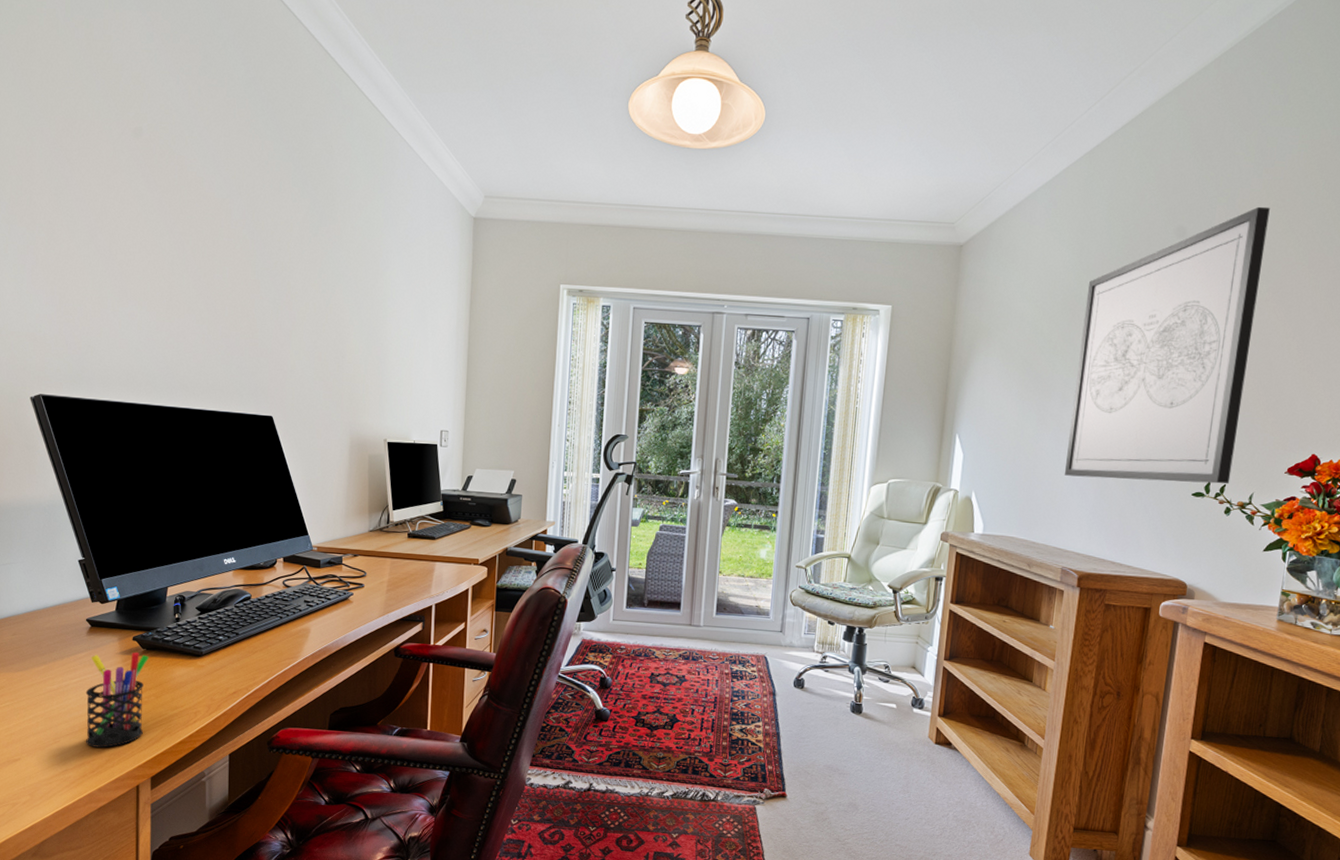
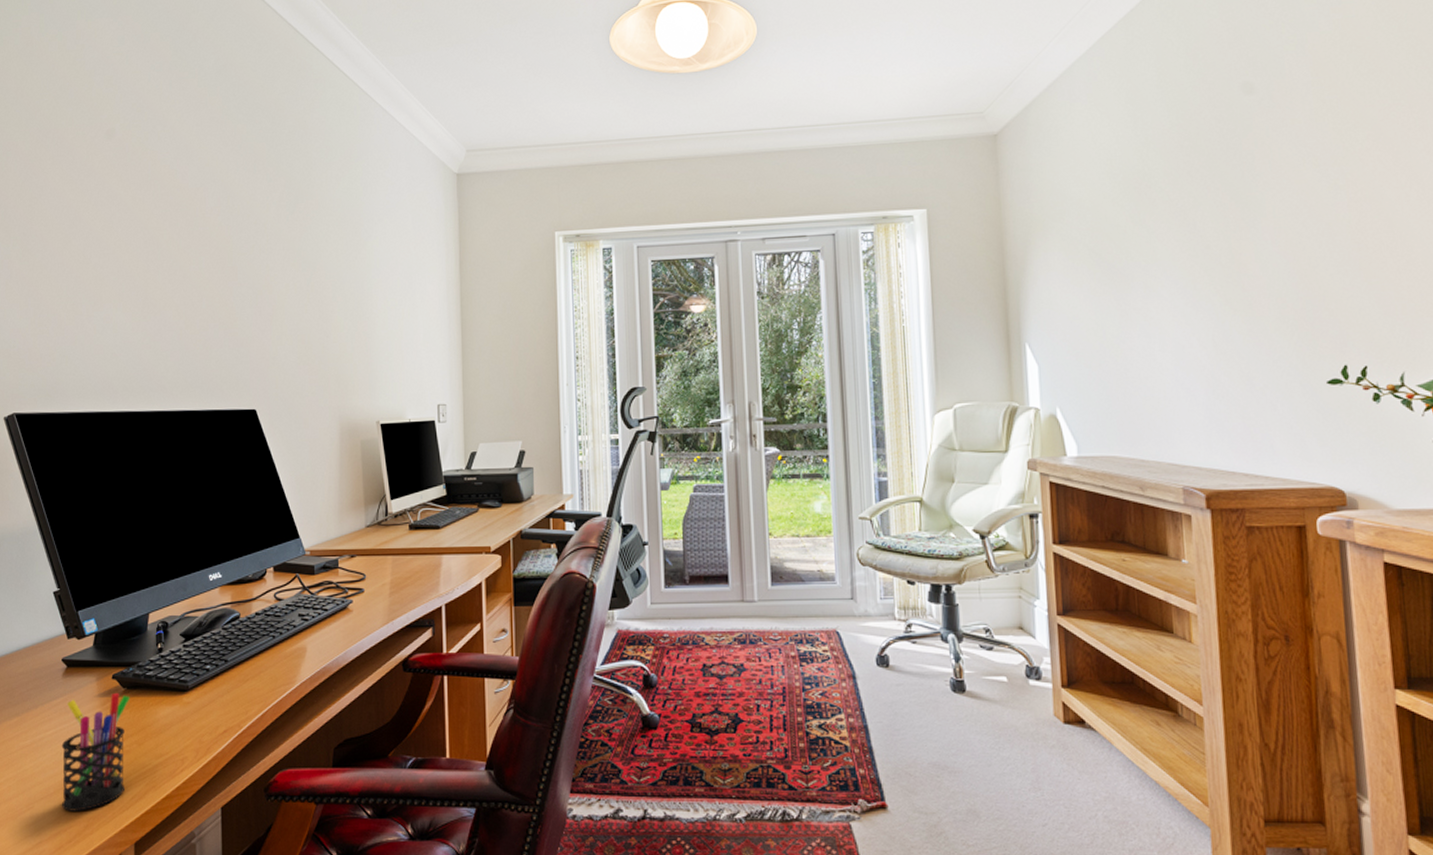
wall art: present [1064,206,1270,484] -> none [1150,48,1372,377]

